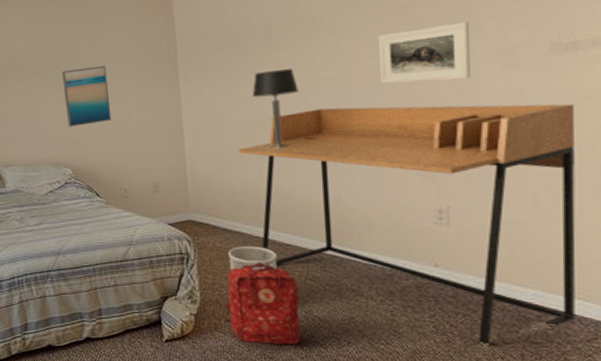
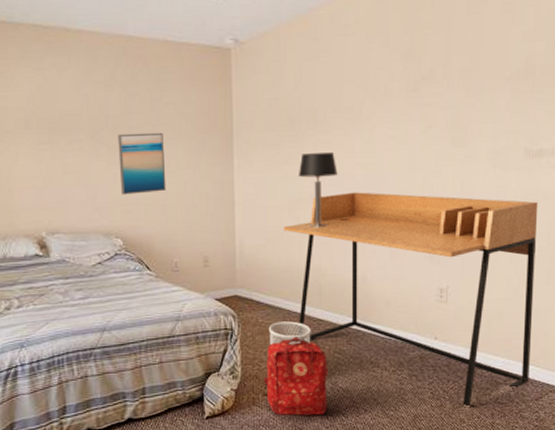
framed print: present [377,22,470,84] -> none [402,124,470,175]

